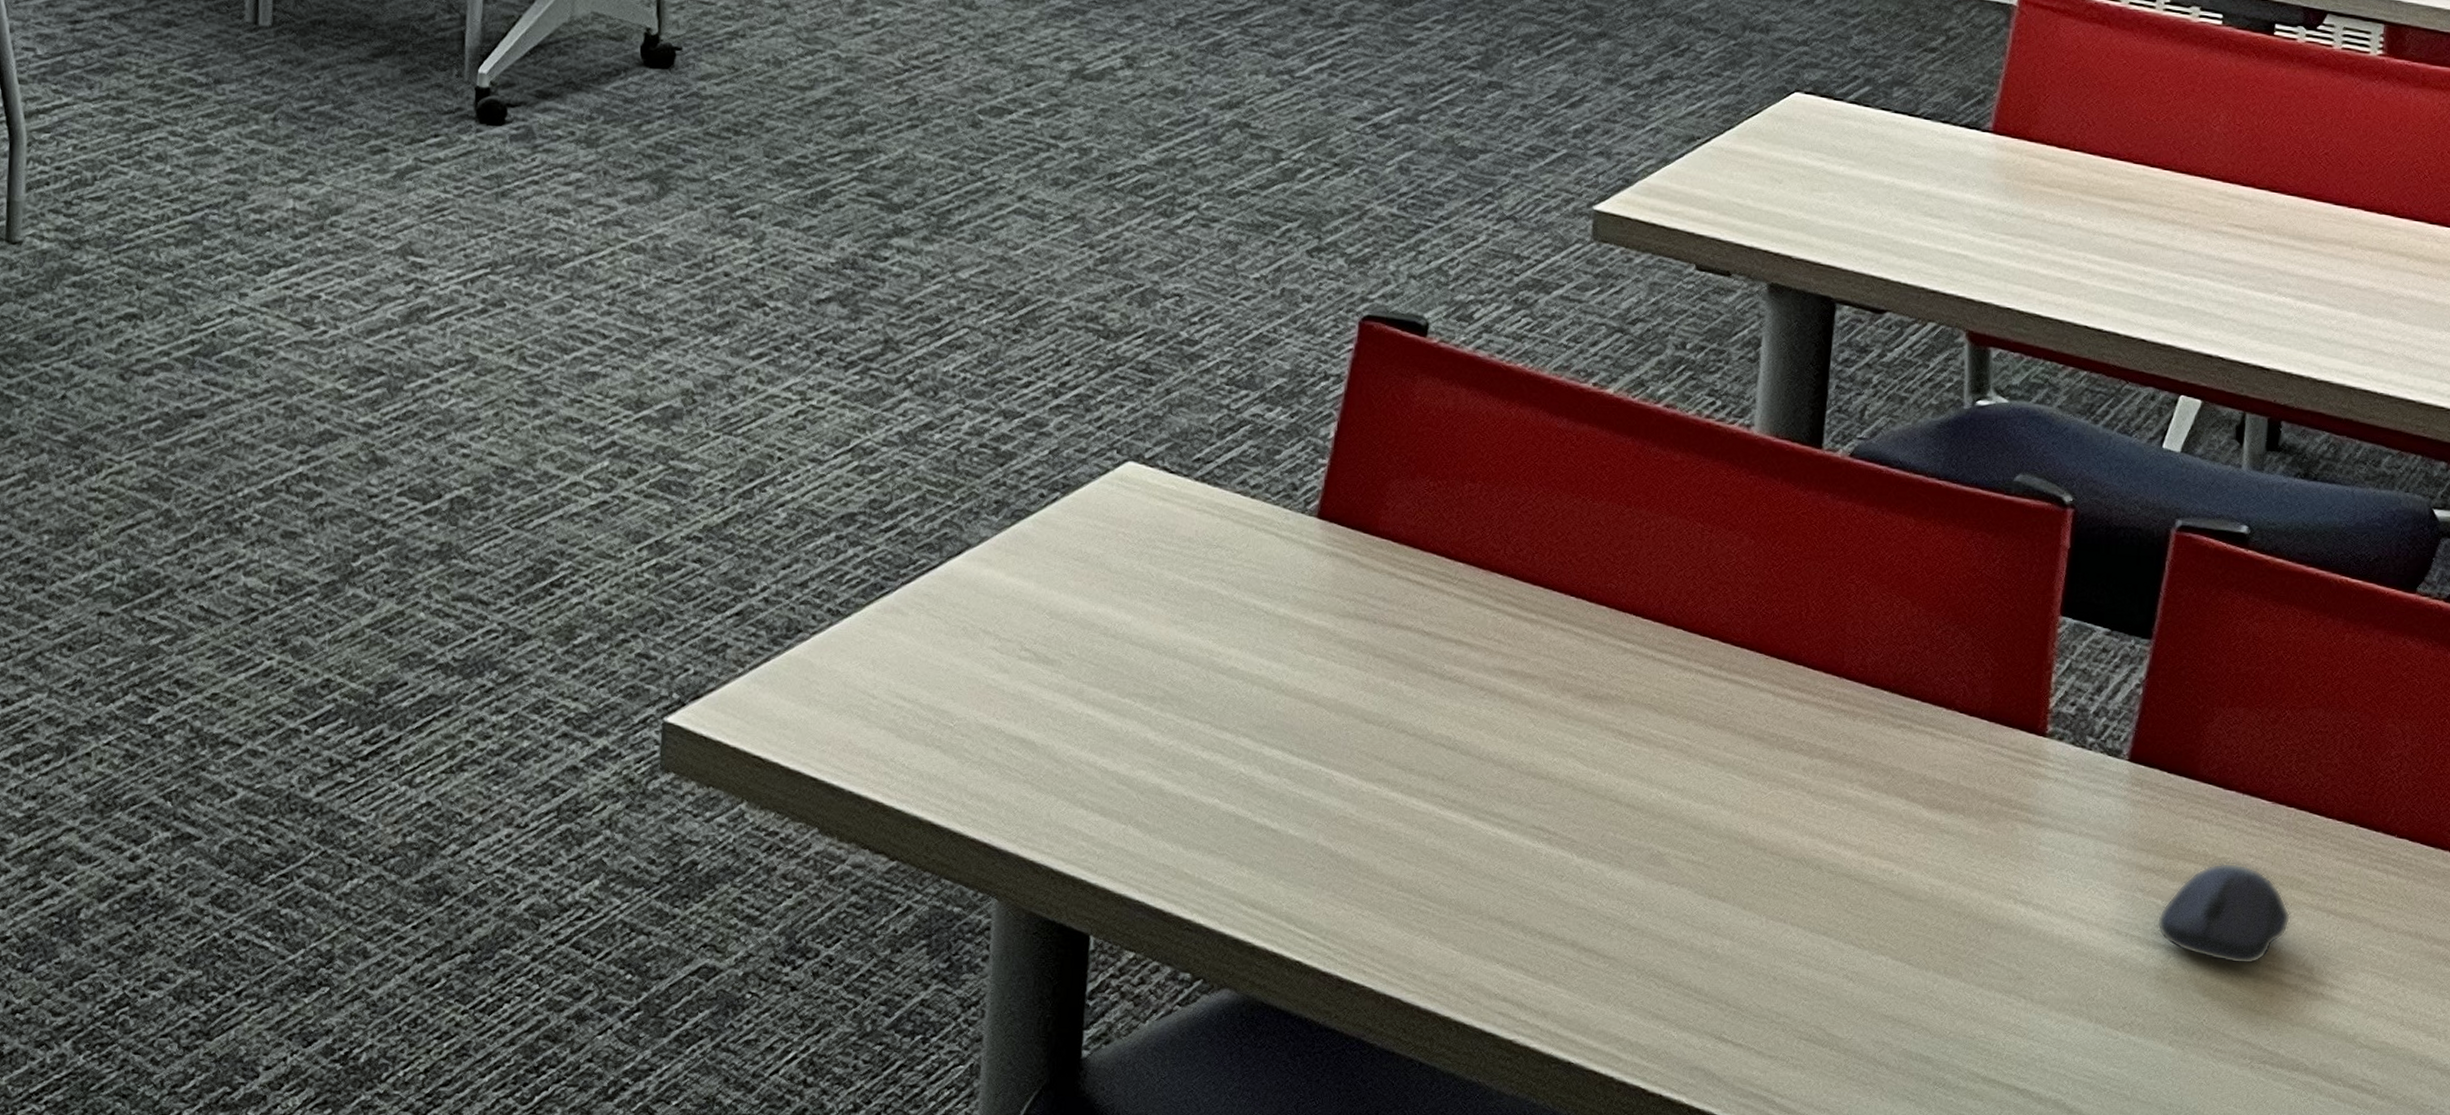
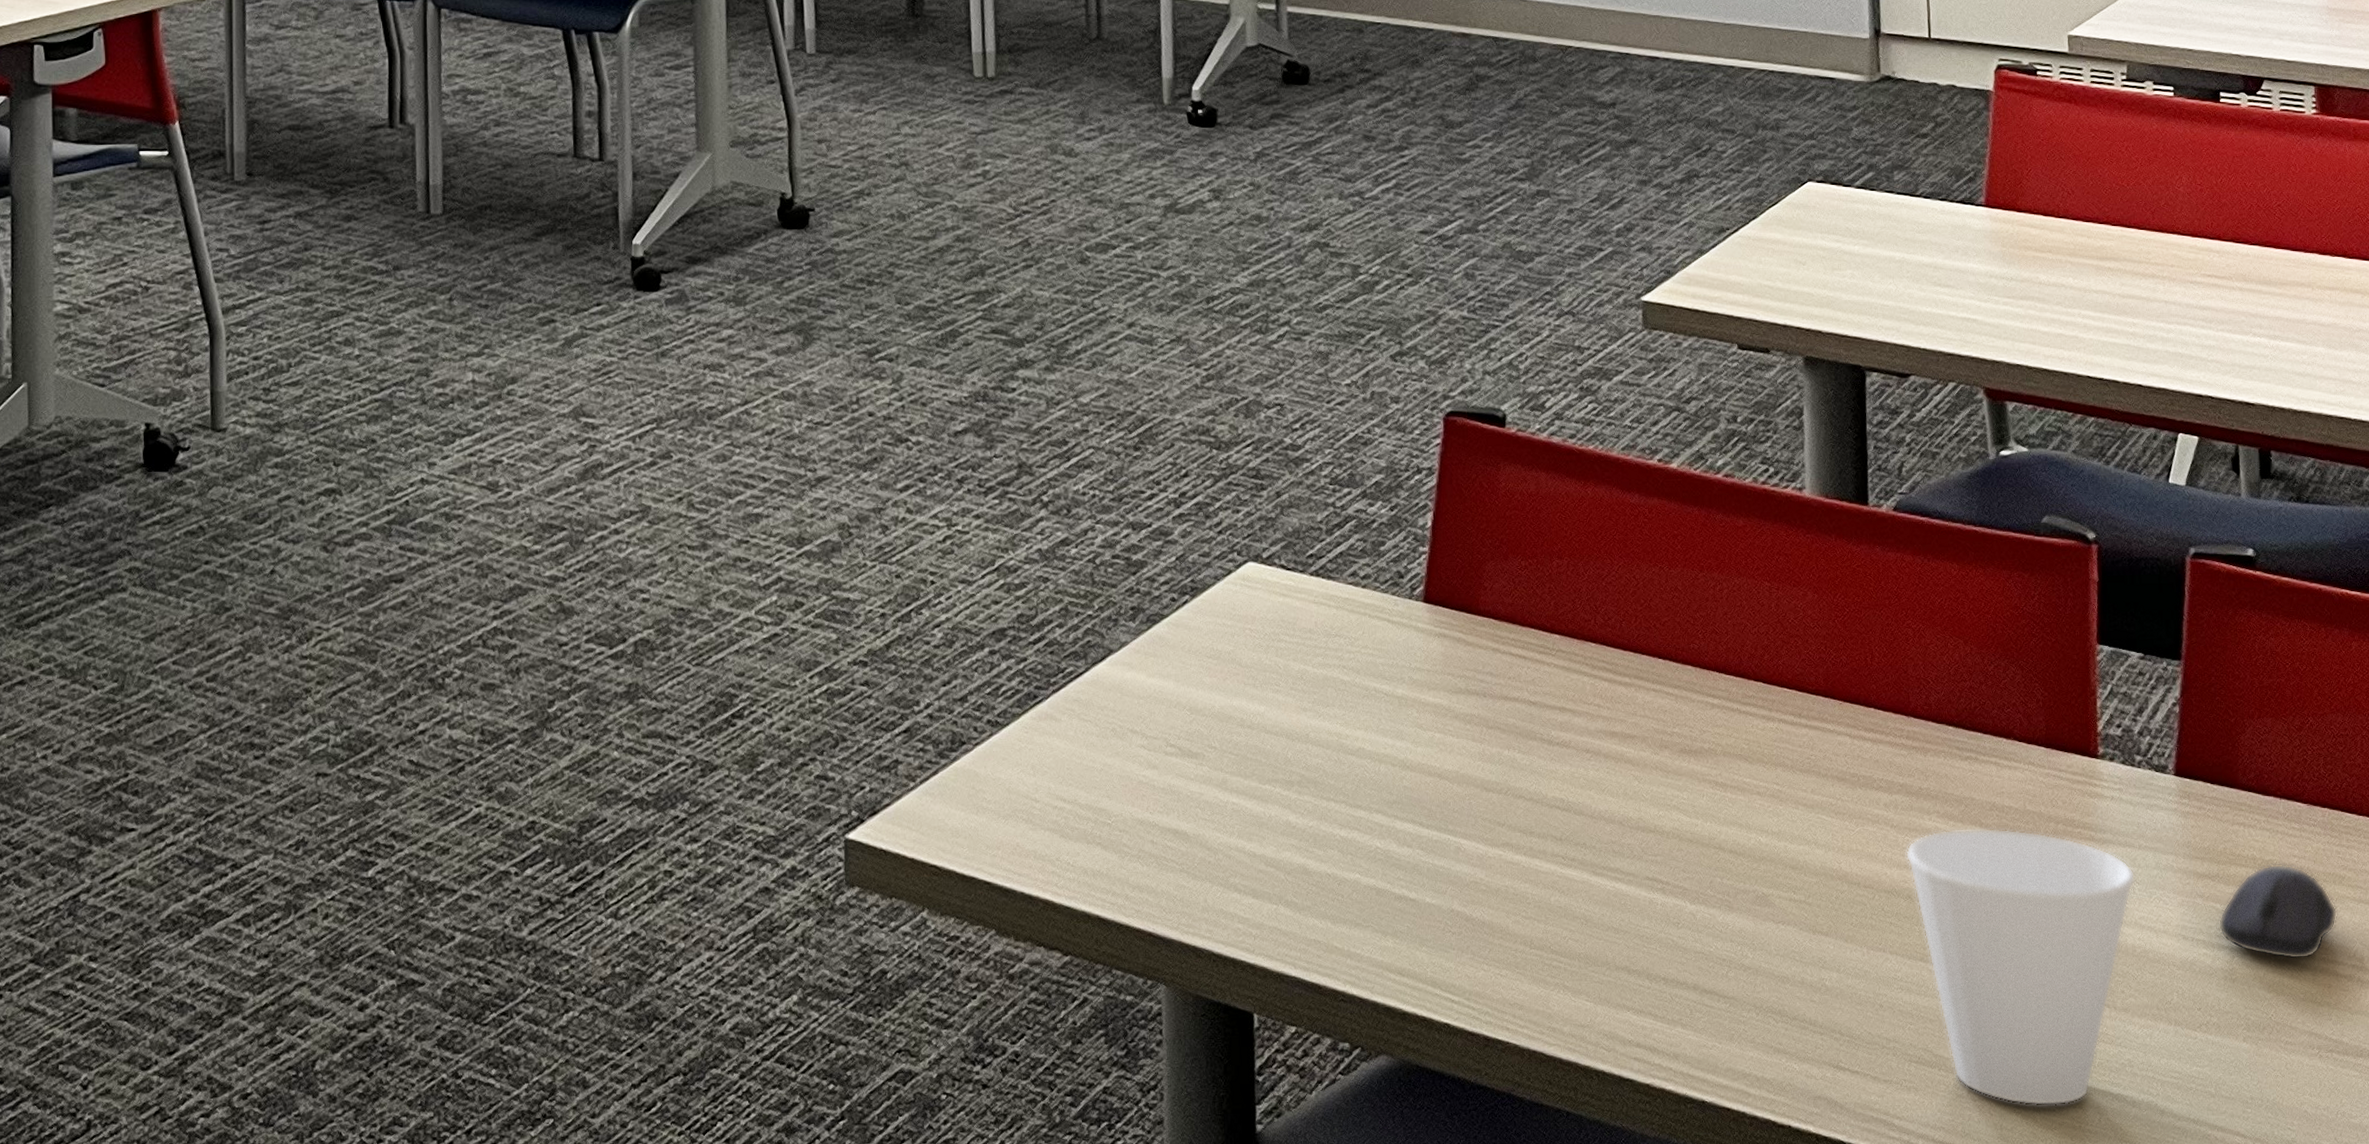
cup: none [1820,800,2072,1096] -> present [1905,828,2136,1106]

